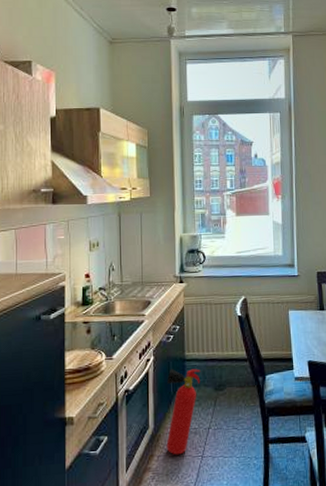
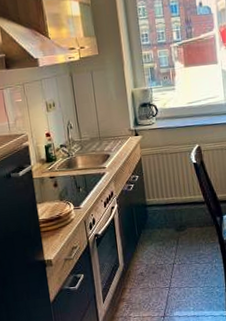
fire extinguisher: present [166,369,201,455] -> none [132,213,163,288]

